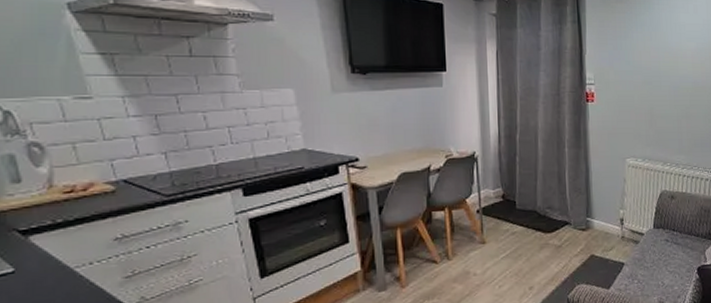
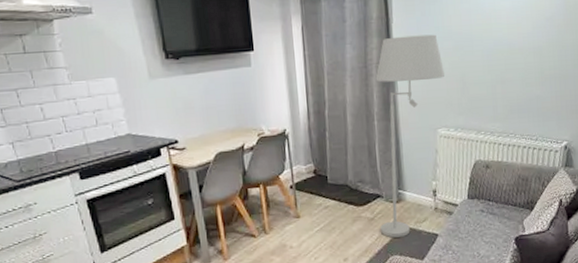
floor lamp: none [568,67,634,266] -> present [375,34,444,238]

